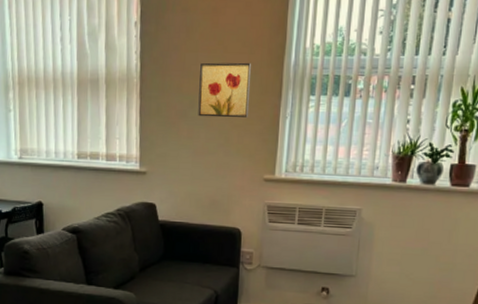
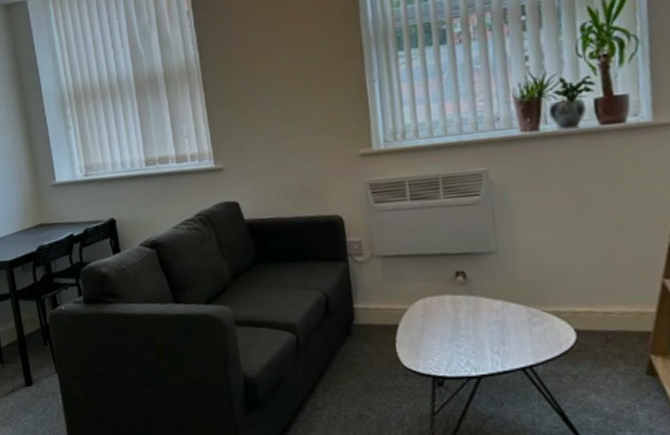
wall art: present [198,62,251,118] -> none [265,29,328,98]

